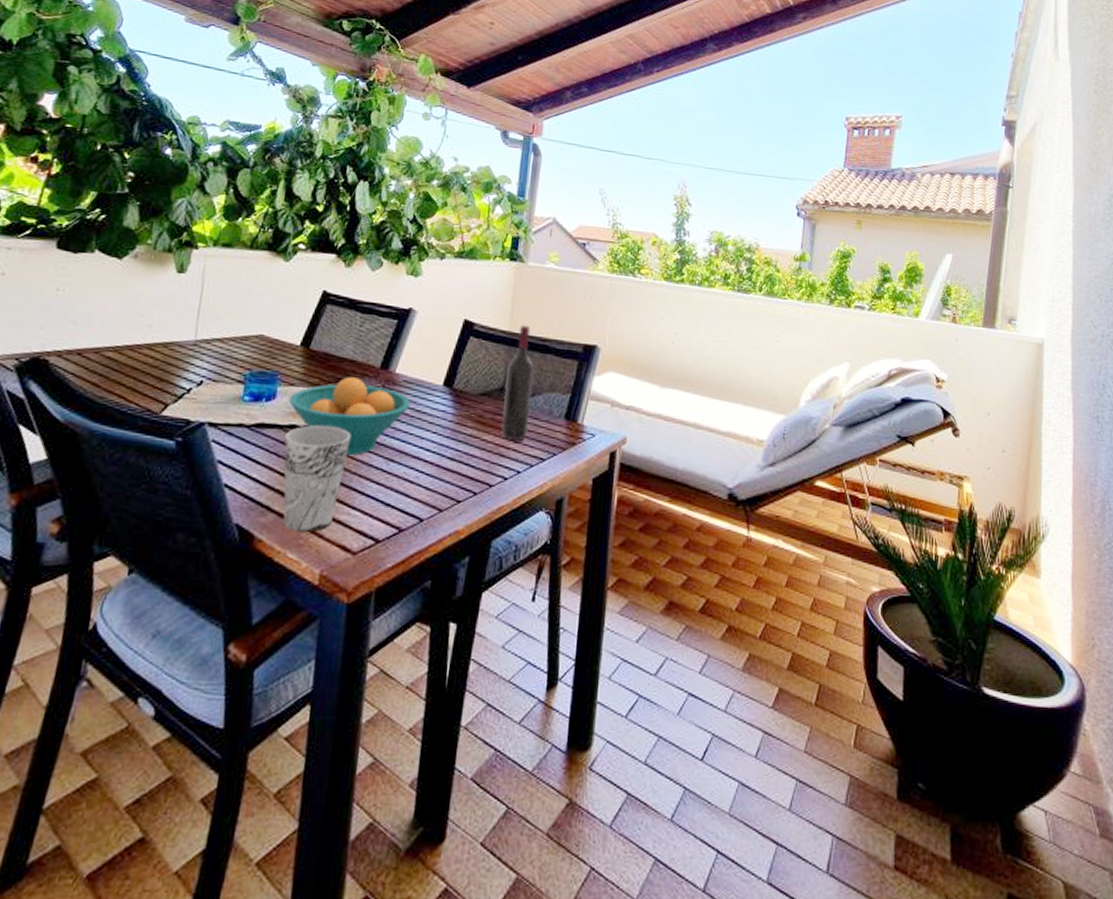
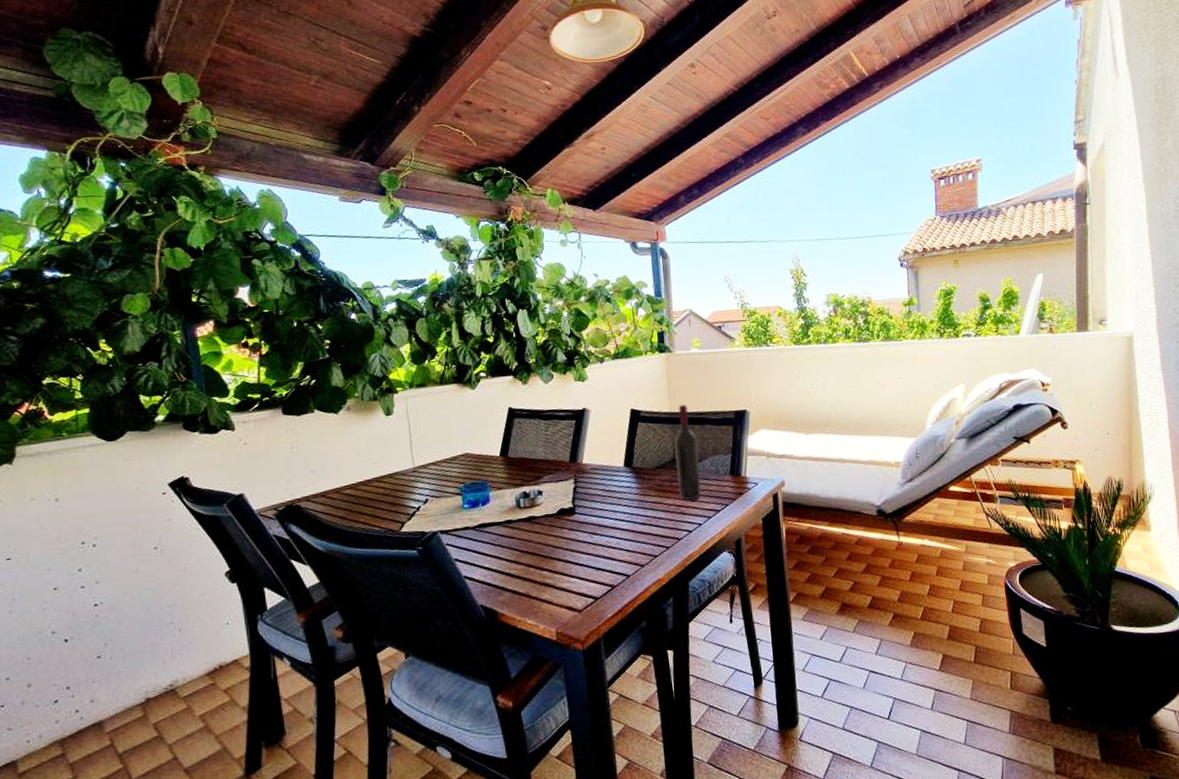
cup: present [283,425,351,532] -> none [504,515,558,603]
fruit bowl: present [289,377,411,456] -> none [500,473,600,537]

